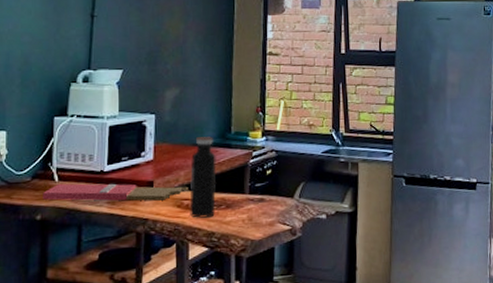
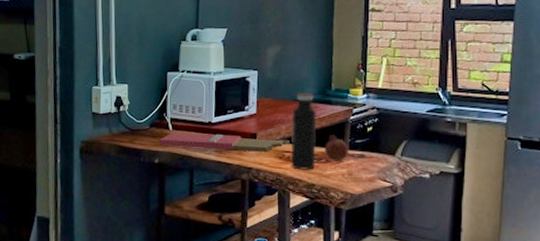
fruit: none [225,180,249,208] -> present [325,135,350,163]

